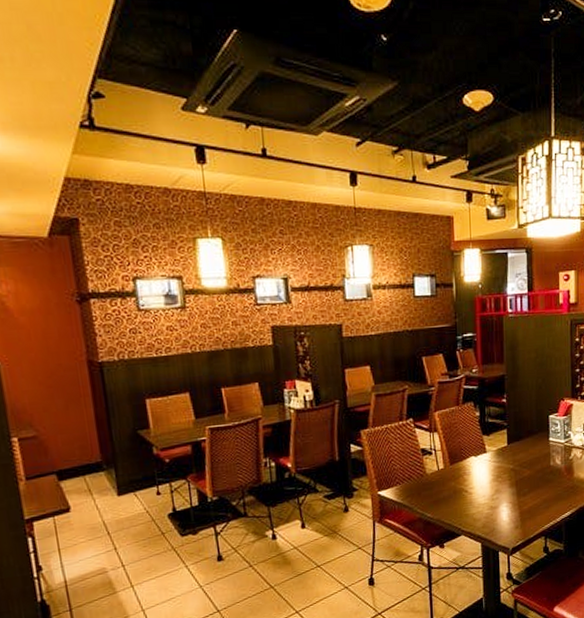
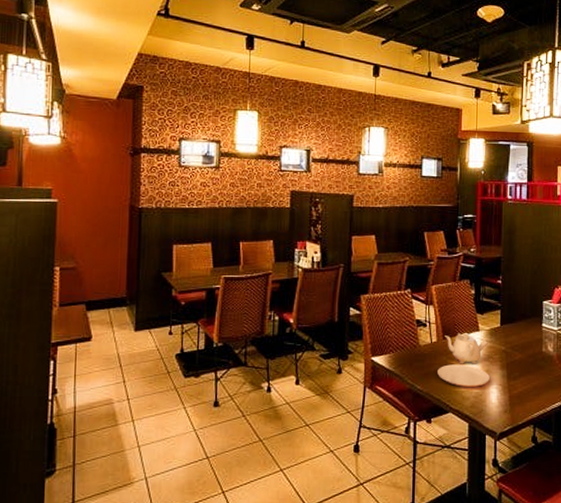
plate: none [447,487,499,510] -> present [437,364,490,388]
teapot: none [451,456,496,488] -> present [444,333,488,364]

